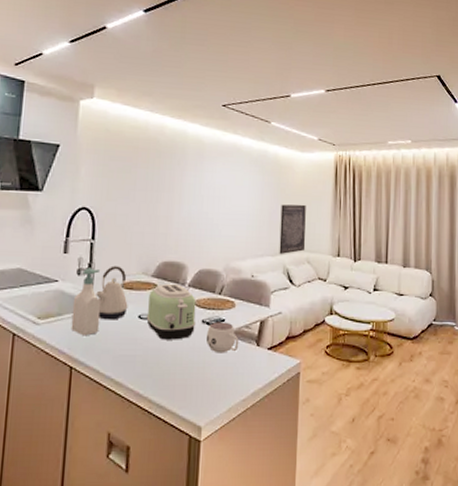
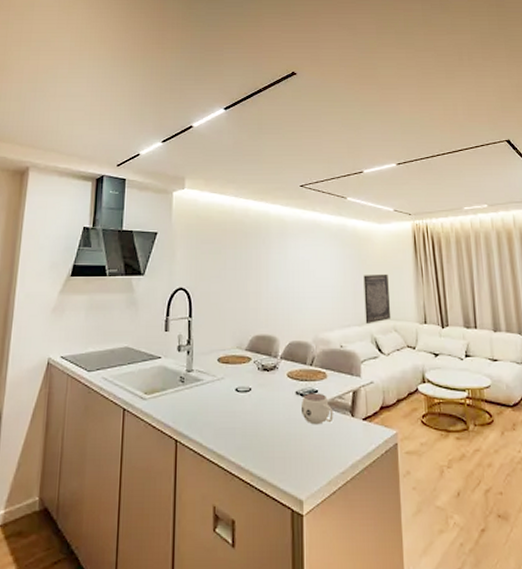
soap bottle: present [71,268,101,336] -> none [174,344,201,410]
kettle: present [96,265,128,320] -> none [195,341,225,394]
toaster: present [146,283,196,340] -> none [243,356,291,412]

